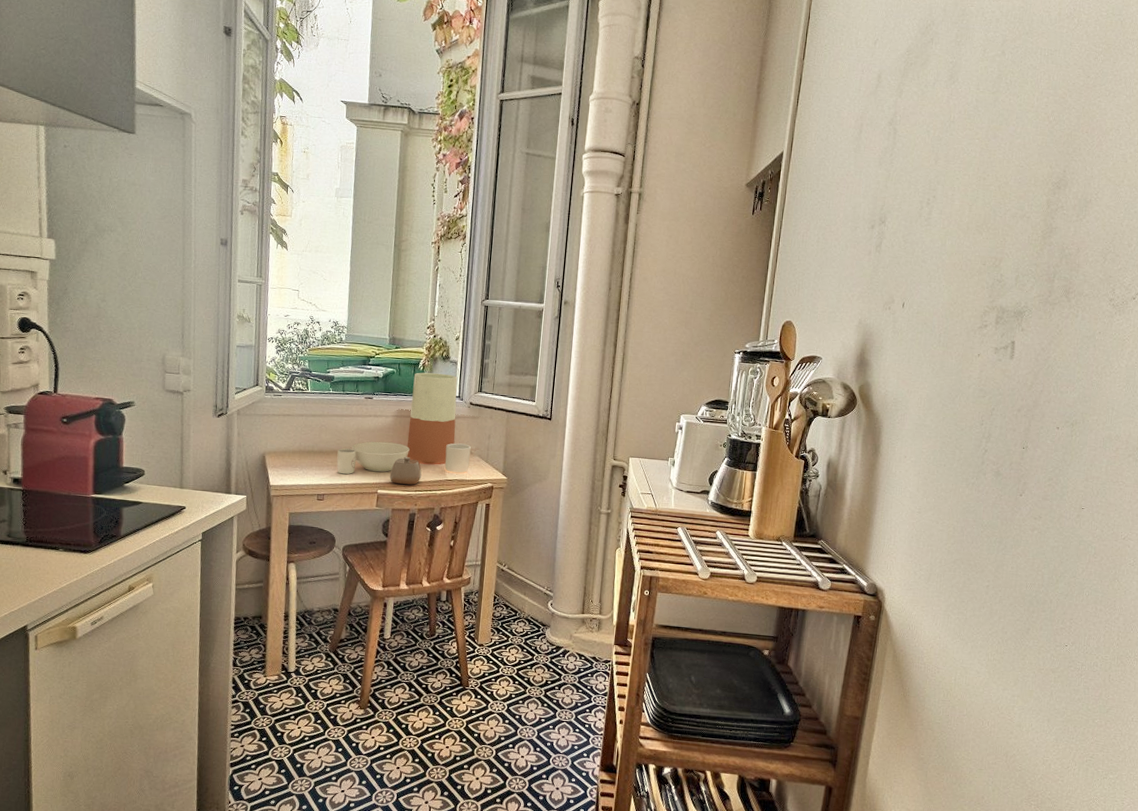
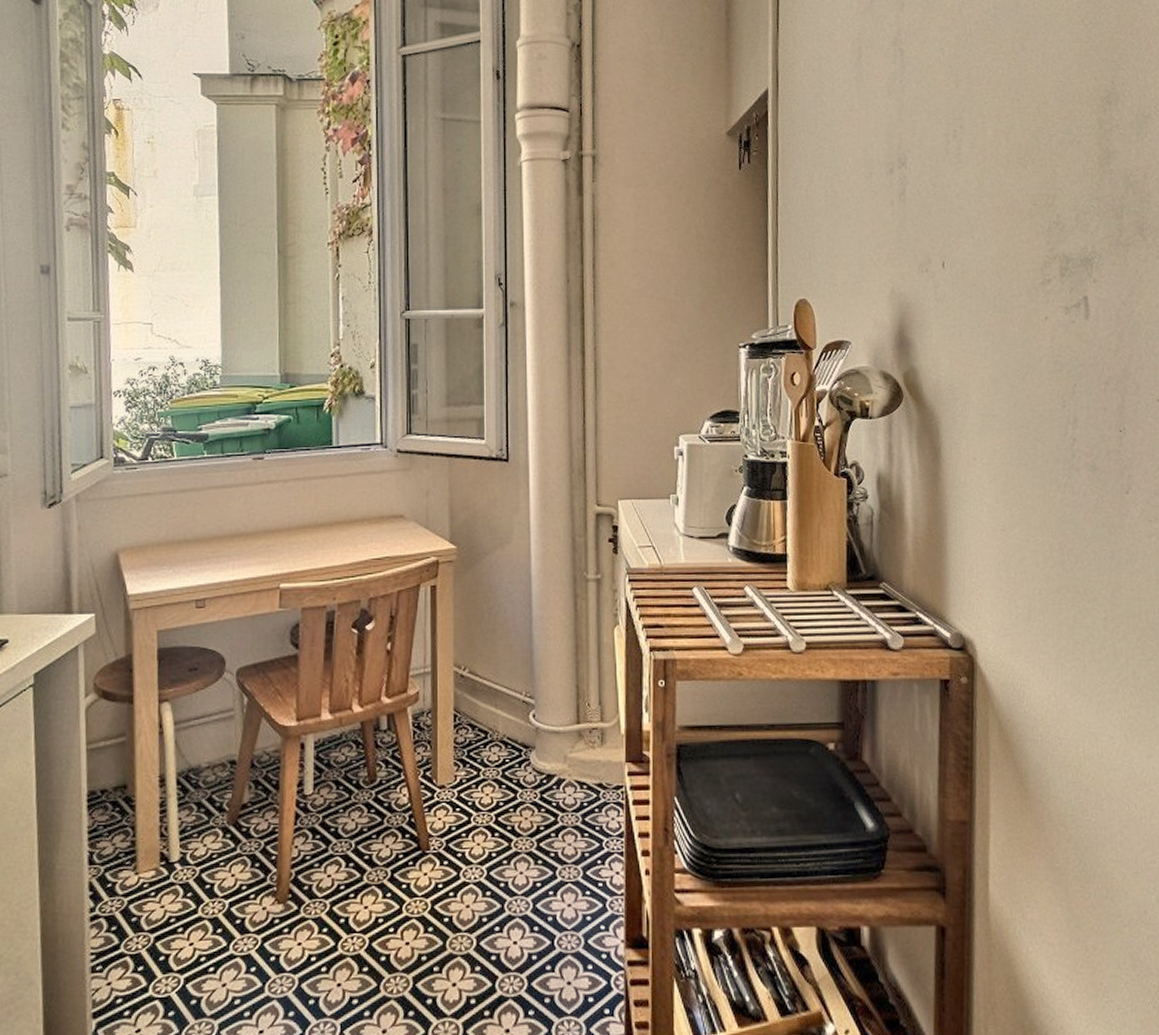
mug: present [336,448,357,475] -> none [220,530,247,568]
bowl: present [351,441,410,473] -> none [239,516,320,560]
sugar bowl: present [389,456,422,485] -> none [295,532,339,572]
vase: present [407,372,458,465] -> none [315,414,381,541]
mug: present [444,443,471,474] -> none [369,506,403,548]

